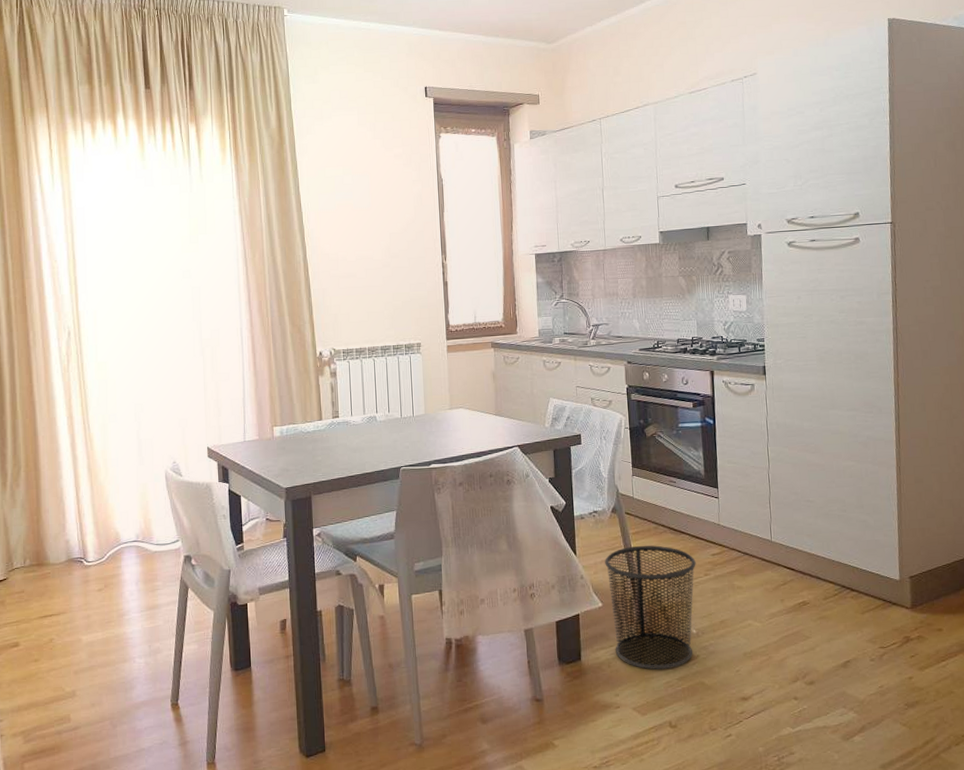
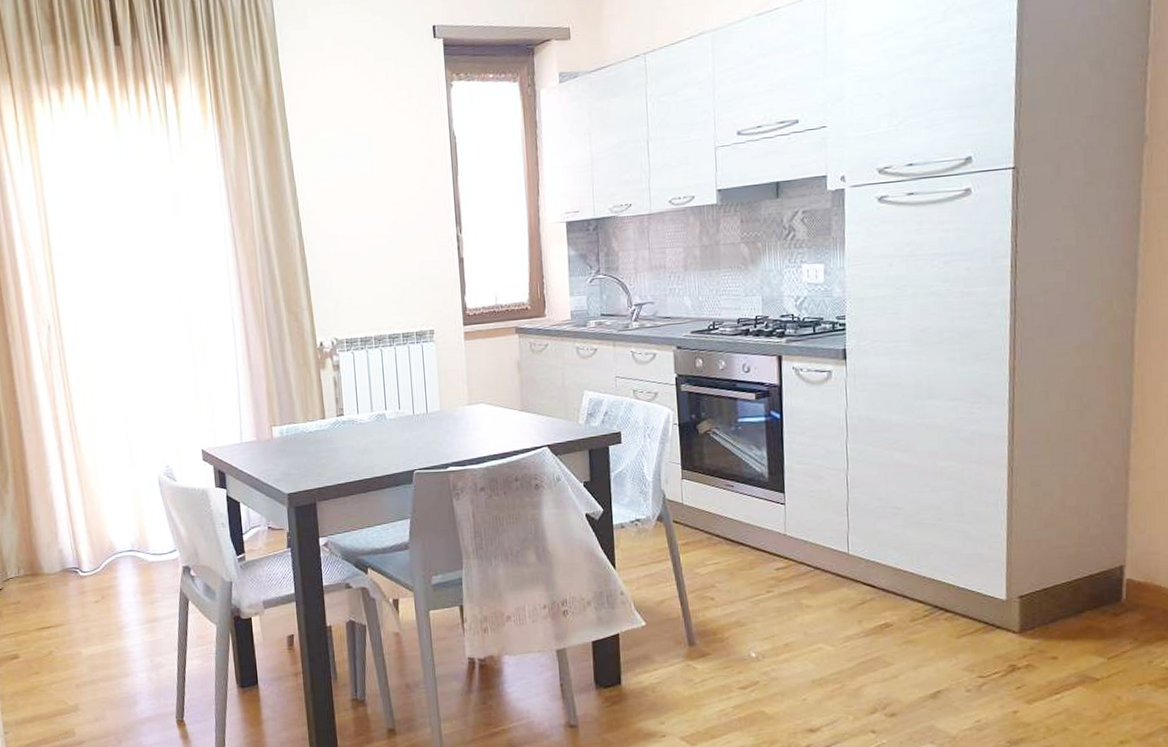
waste bin: present [605,545,696,670] -> none [649,557,757,697]

